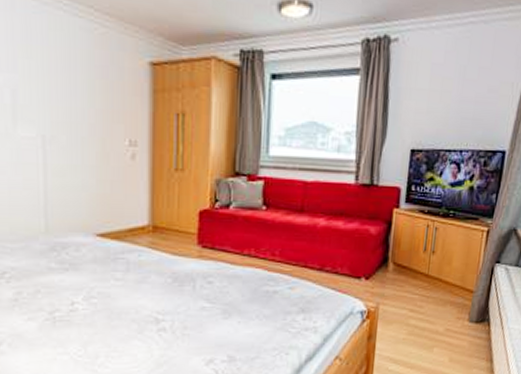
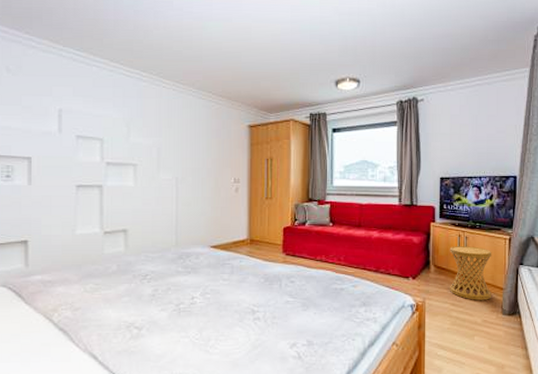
side table: none [410,239,465,305] -> present [449,246,492,300]

